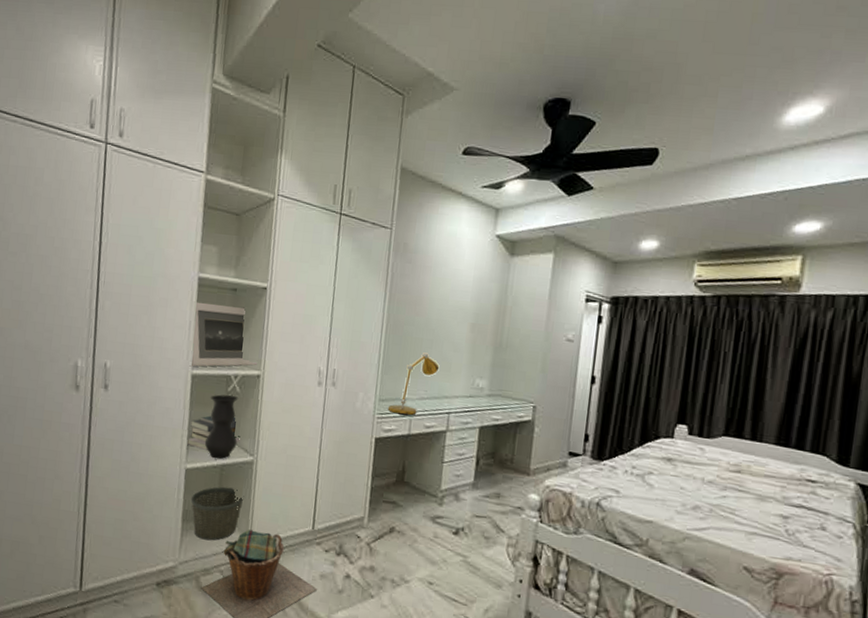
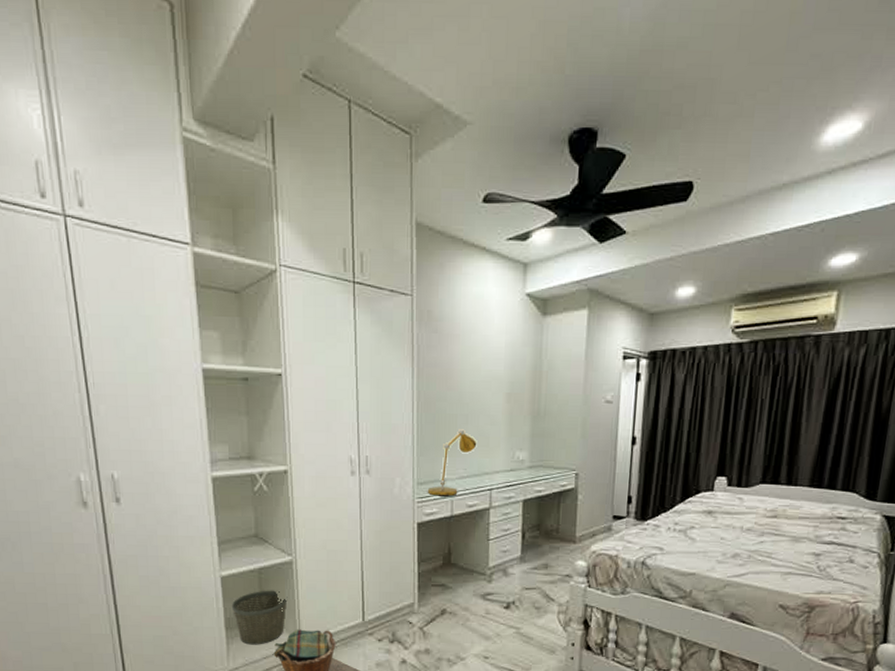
books: present [187,415,240,450] -> none [218,517,275,555]
picture frame: present [189,301,258,367] -> none [202,396,283,469]
vase: present [204,394,239,459] -> none [237,495,272,562]

